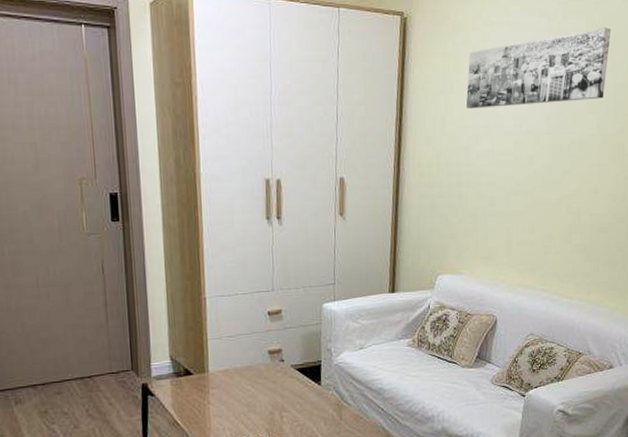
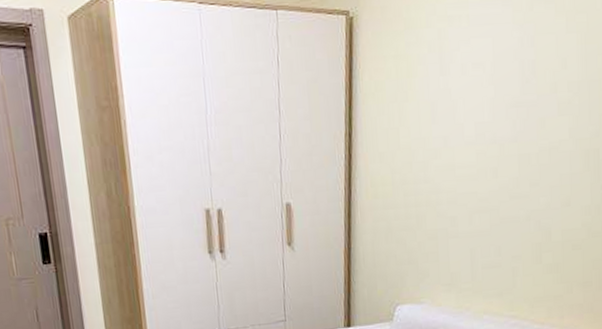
wall art: present [465,27,611,109] -> none [421,15,584,118]

